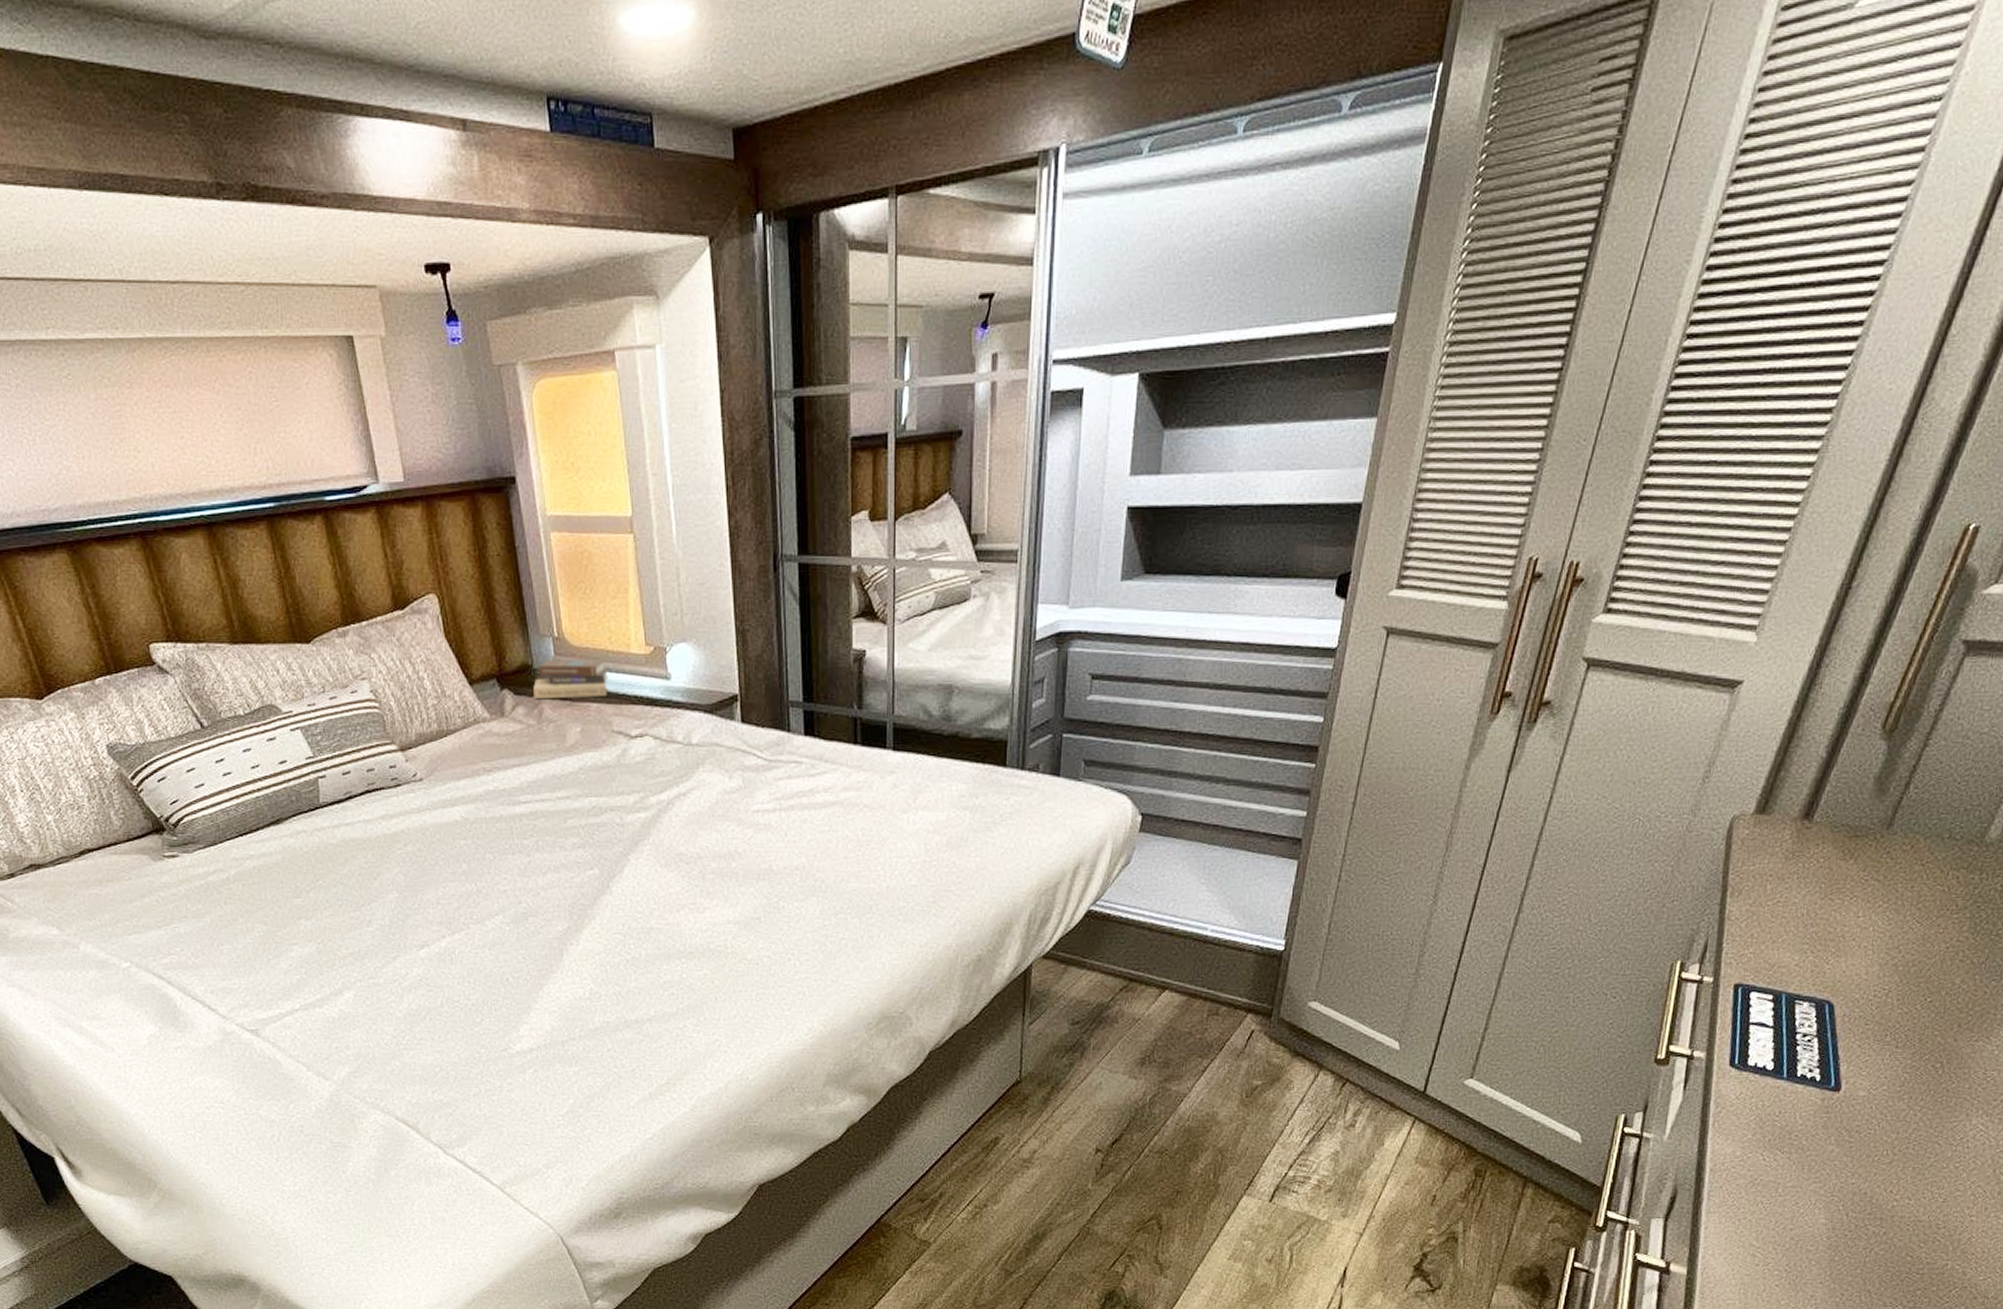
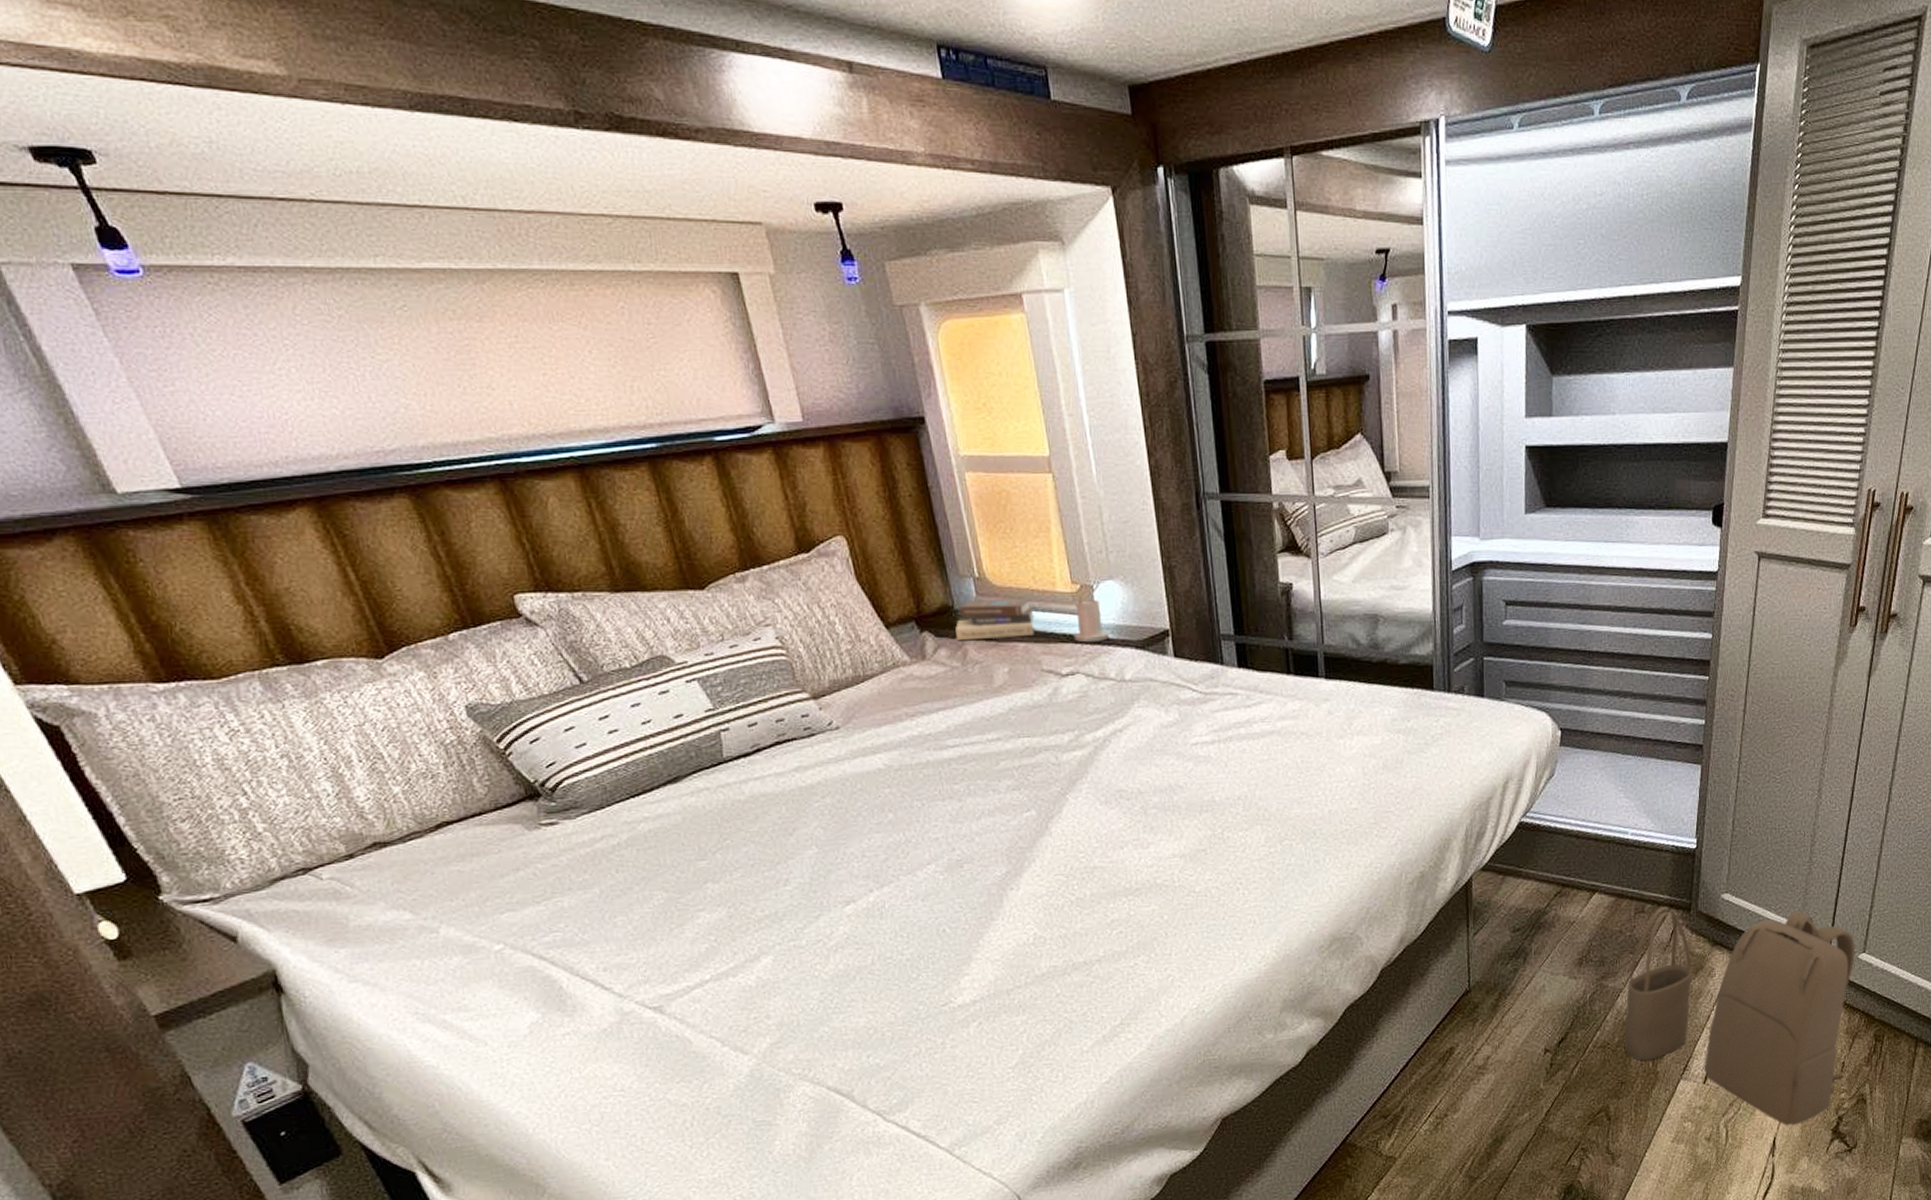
candle: none [644,658,679,705] -> present [1073,596,1109,643]
tote bag: none [1184,1011,1269,1171] -> present [1624,907,1693,1061]
backpack: none [1271,1026,1462,1257] -> present [1704,911,1855,1126]

